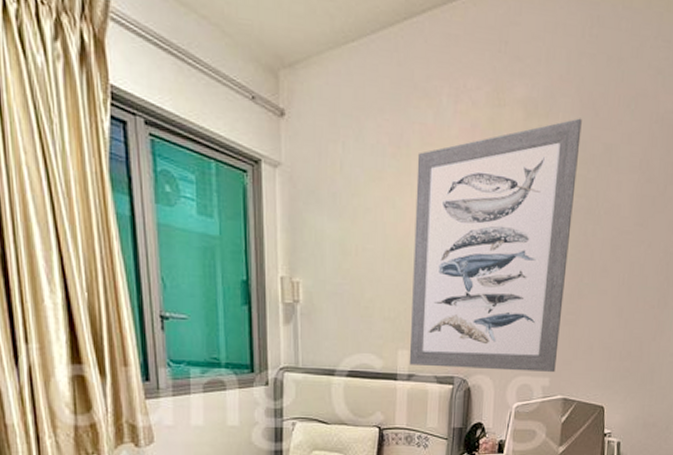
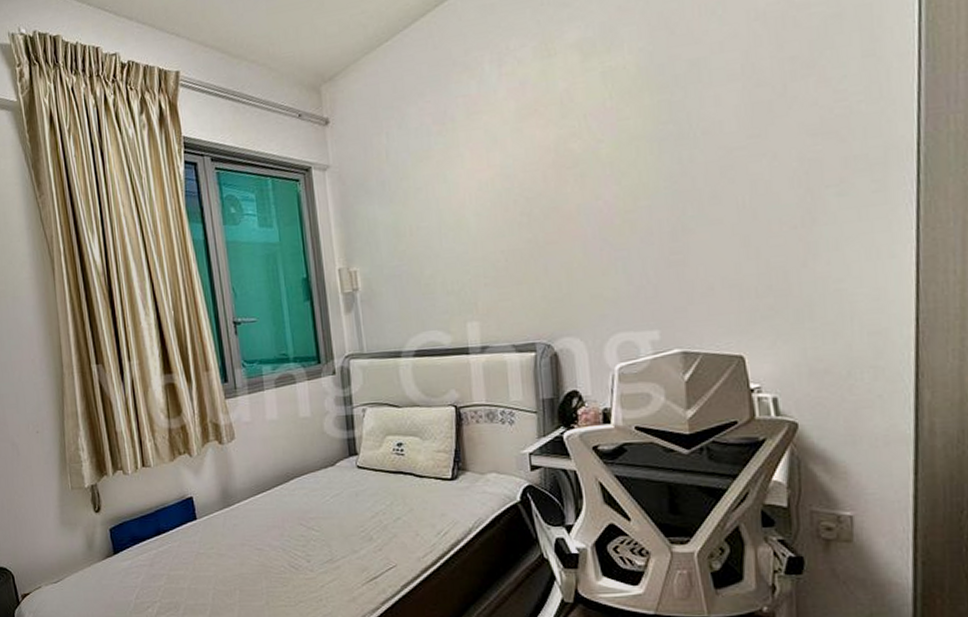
wall art: present [409,118,582,372] -> none [464,42,666,337]

